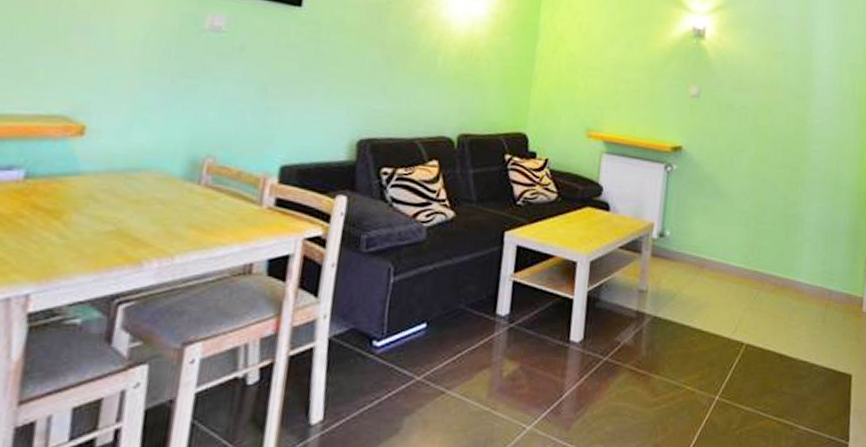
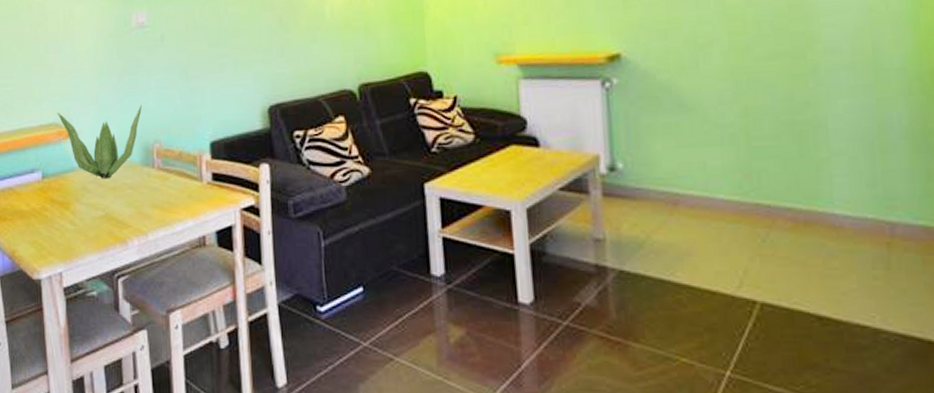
plant: none [67,104,200,190] -> present [57,105,143,179]

